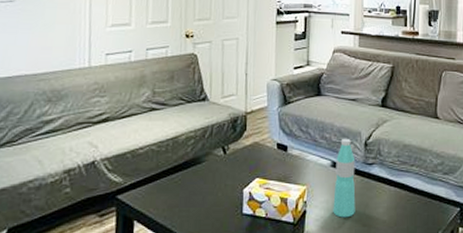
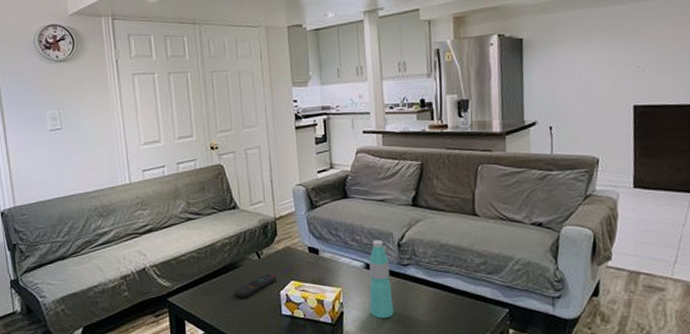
remote control: none [194,170,241,196] -> present [235,273,276,298]

